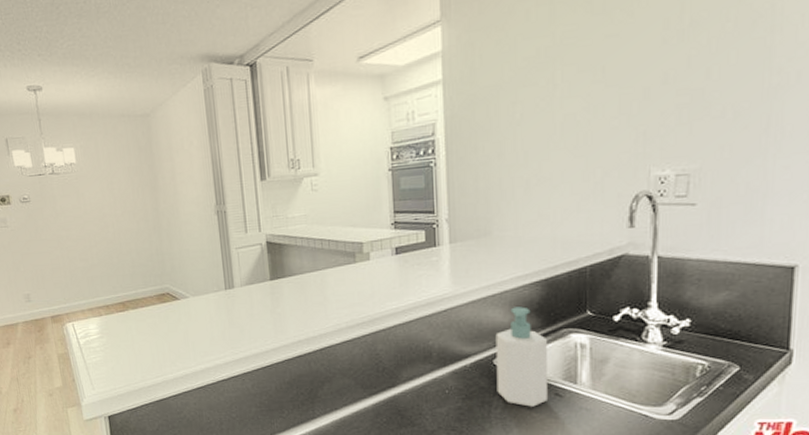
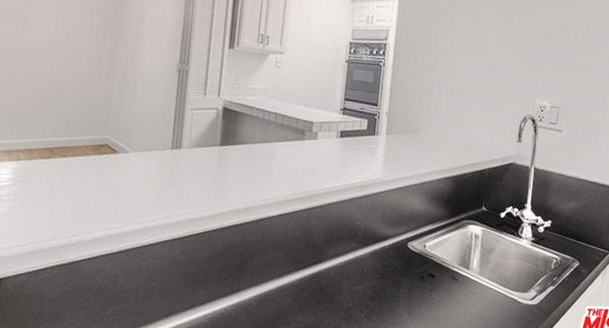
soap bottle: present [495,306,547,407] -> none [407,197,451,288]

